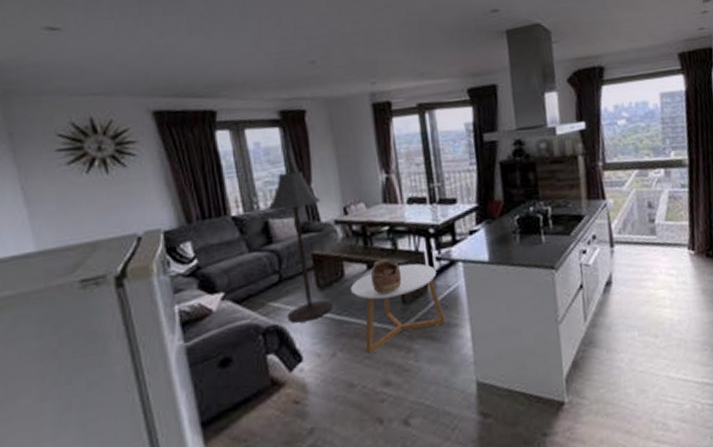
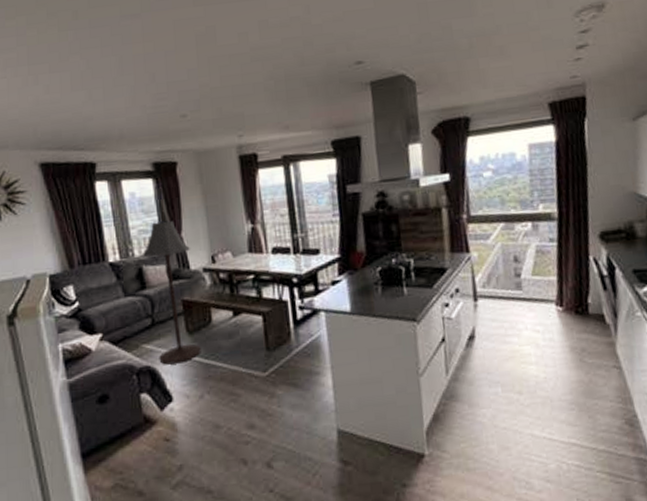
coffee table: present [350,263,445,354] -> none [217,311,308,398]
ceramic pot: present [370,259,402,295] -> none [236,307,266,341]

